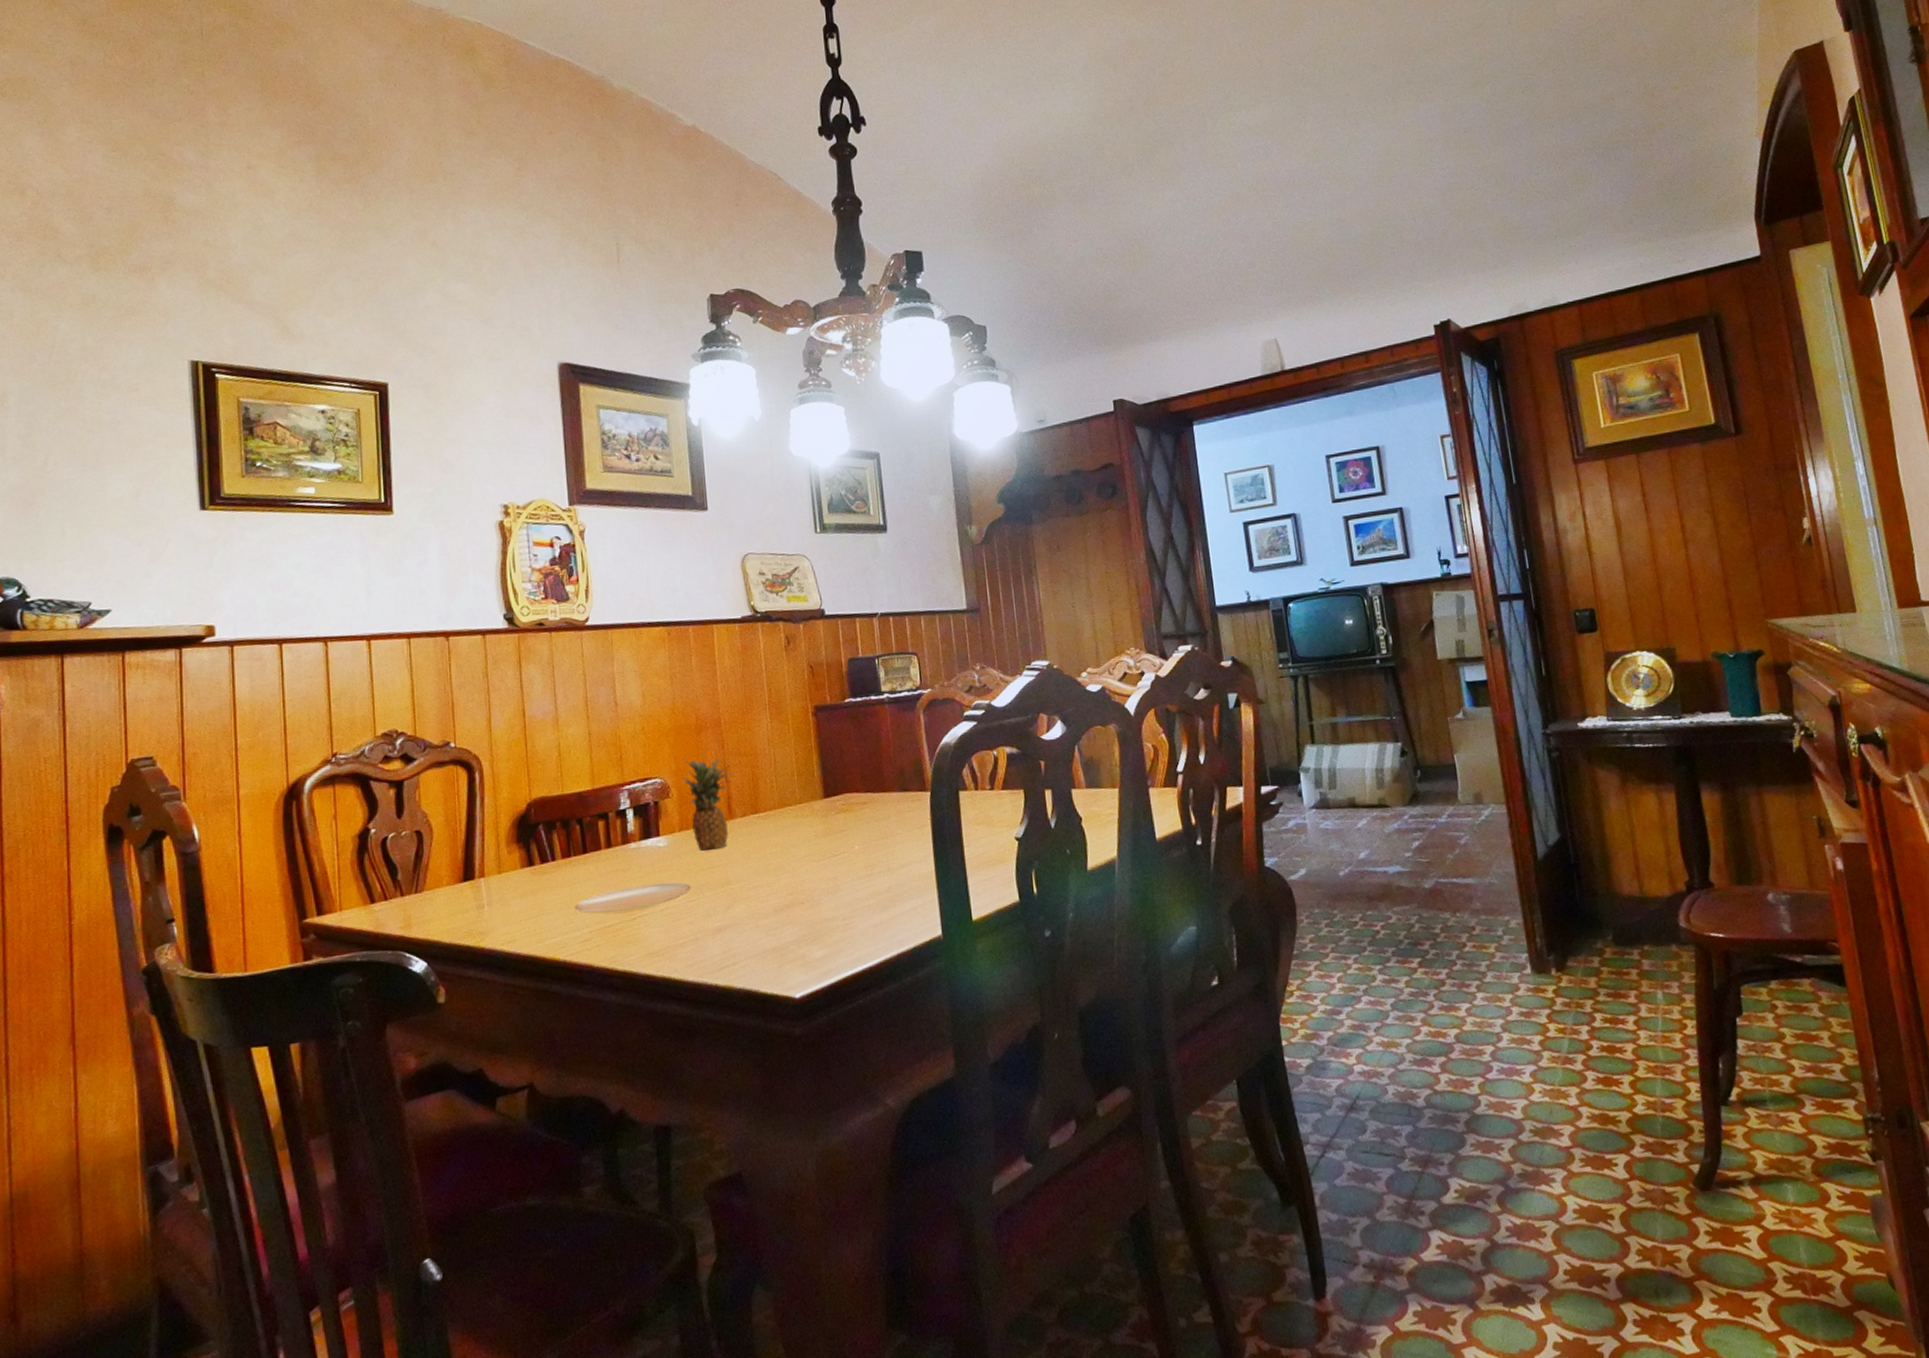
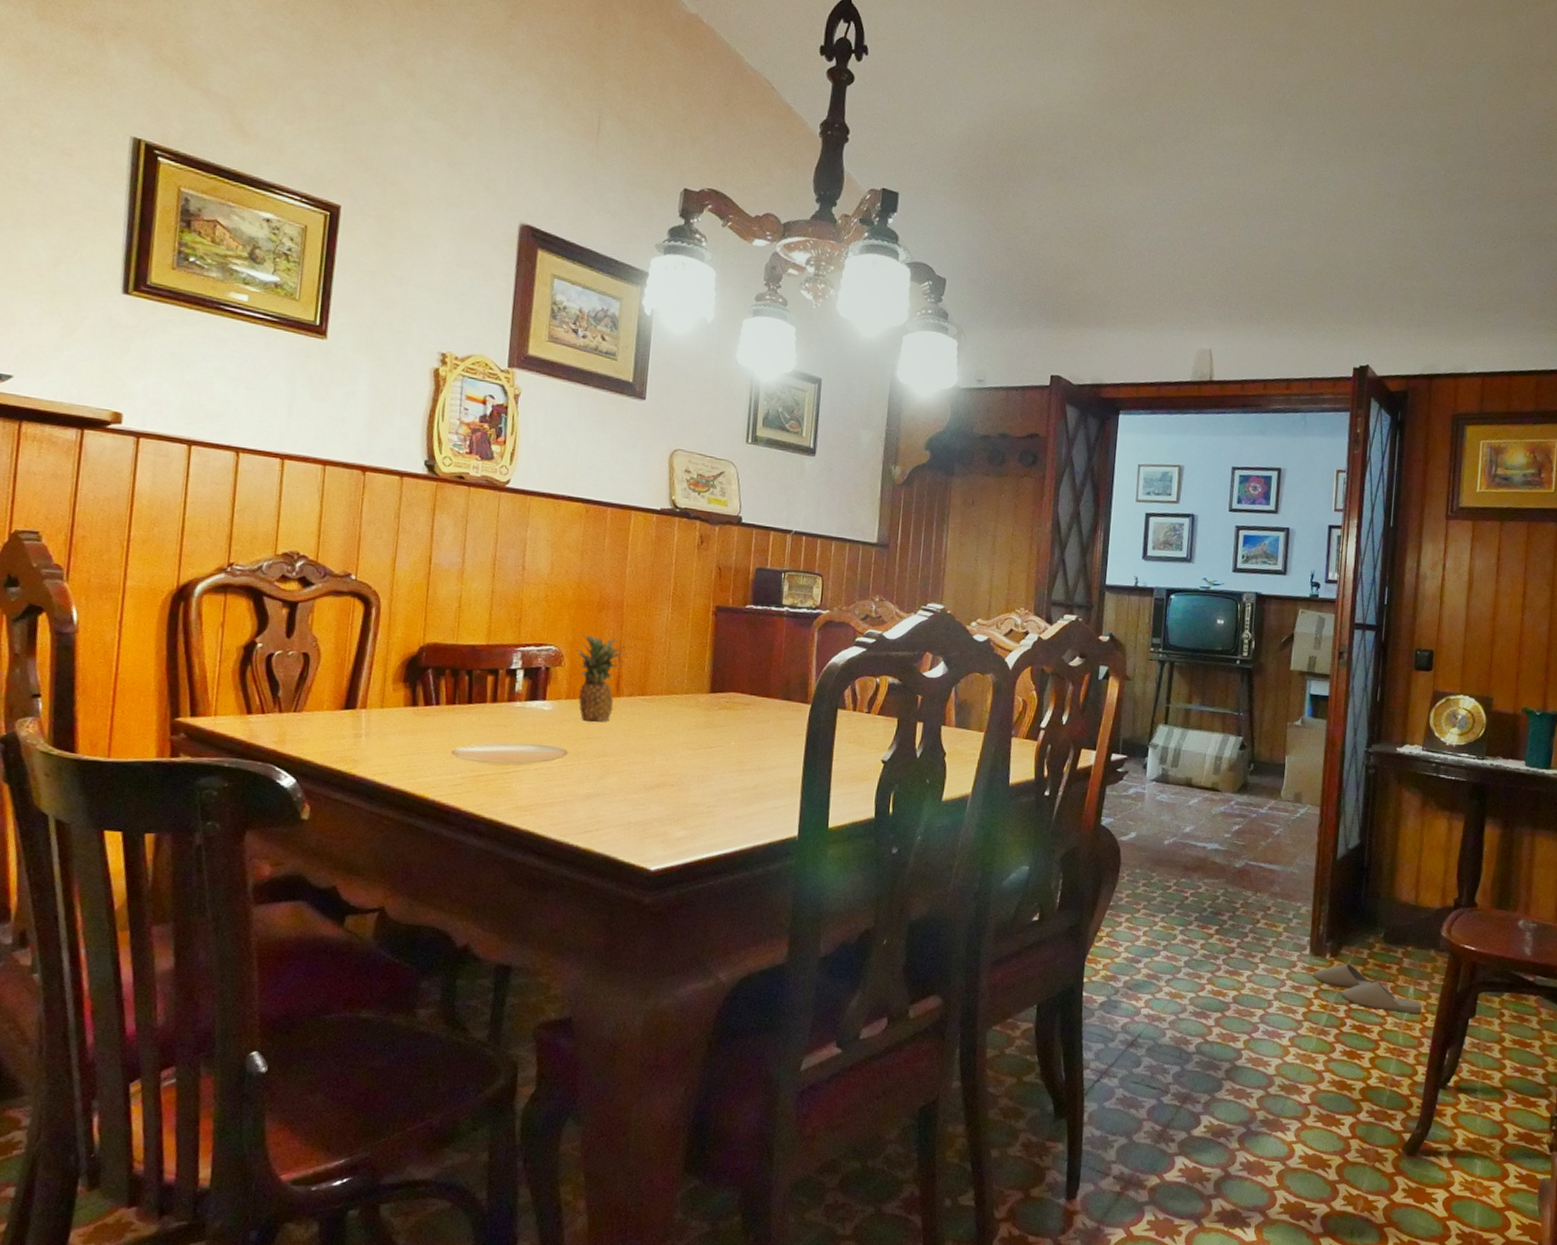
slippers: none [1540,976,1678,1024] -> present [1313,963,1422,1014]

